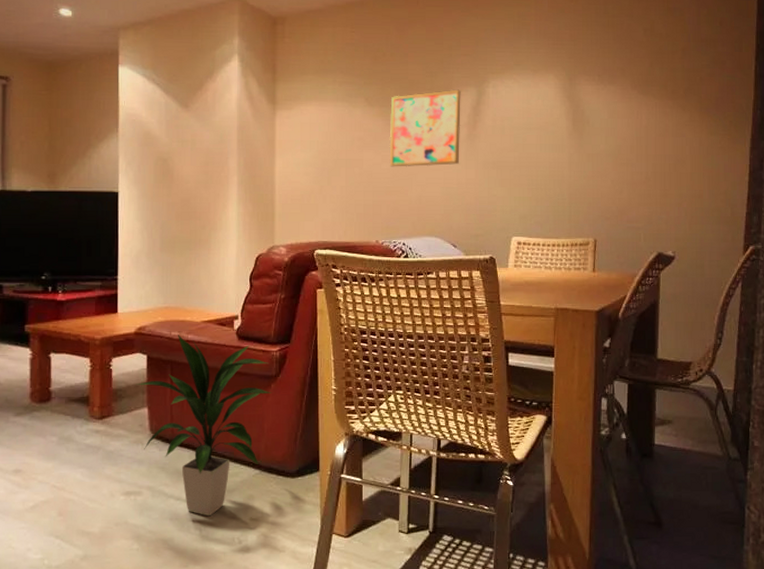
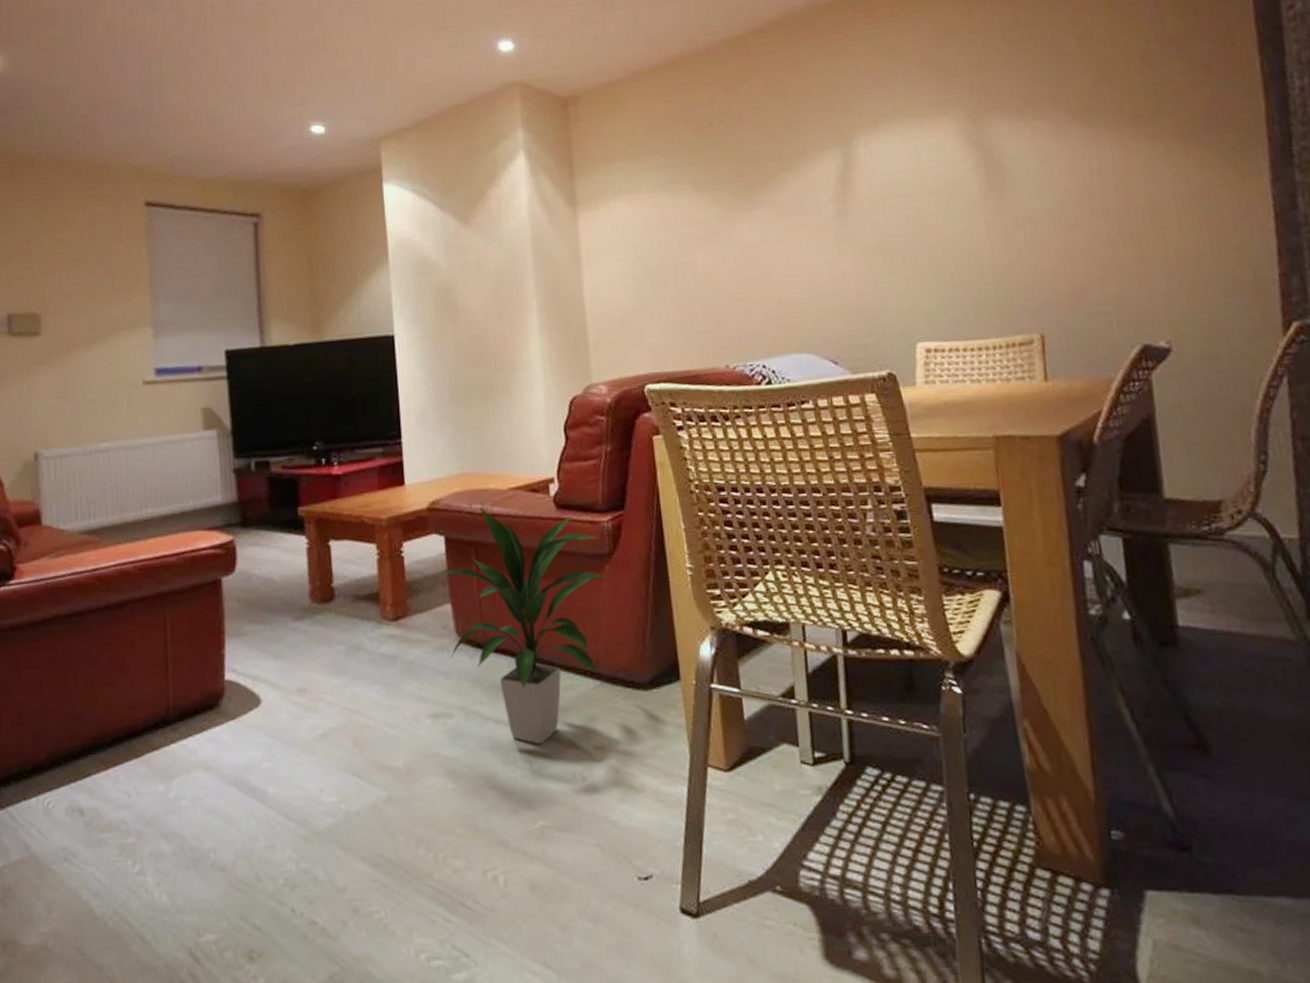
wall art: present [389,89,461,167] -> none [726,155,829,267]

